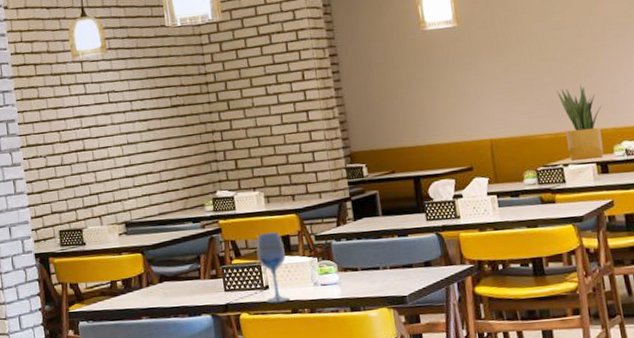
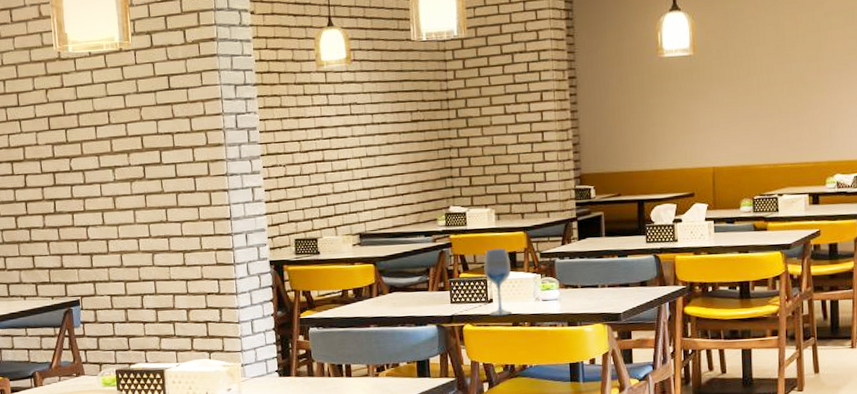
planter: present [557,84,604,161] -> none [780,118,820,192]

